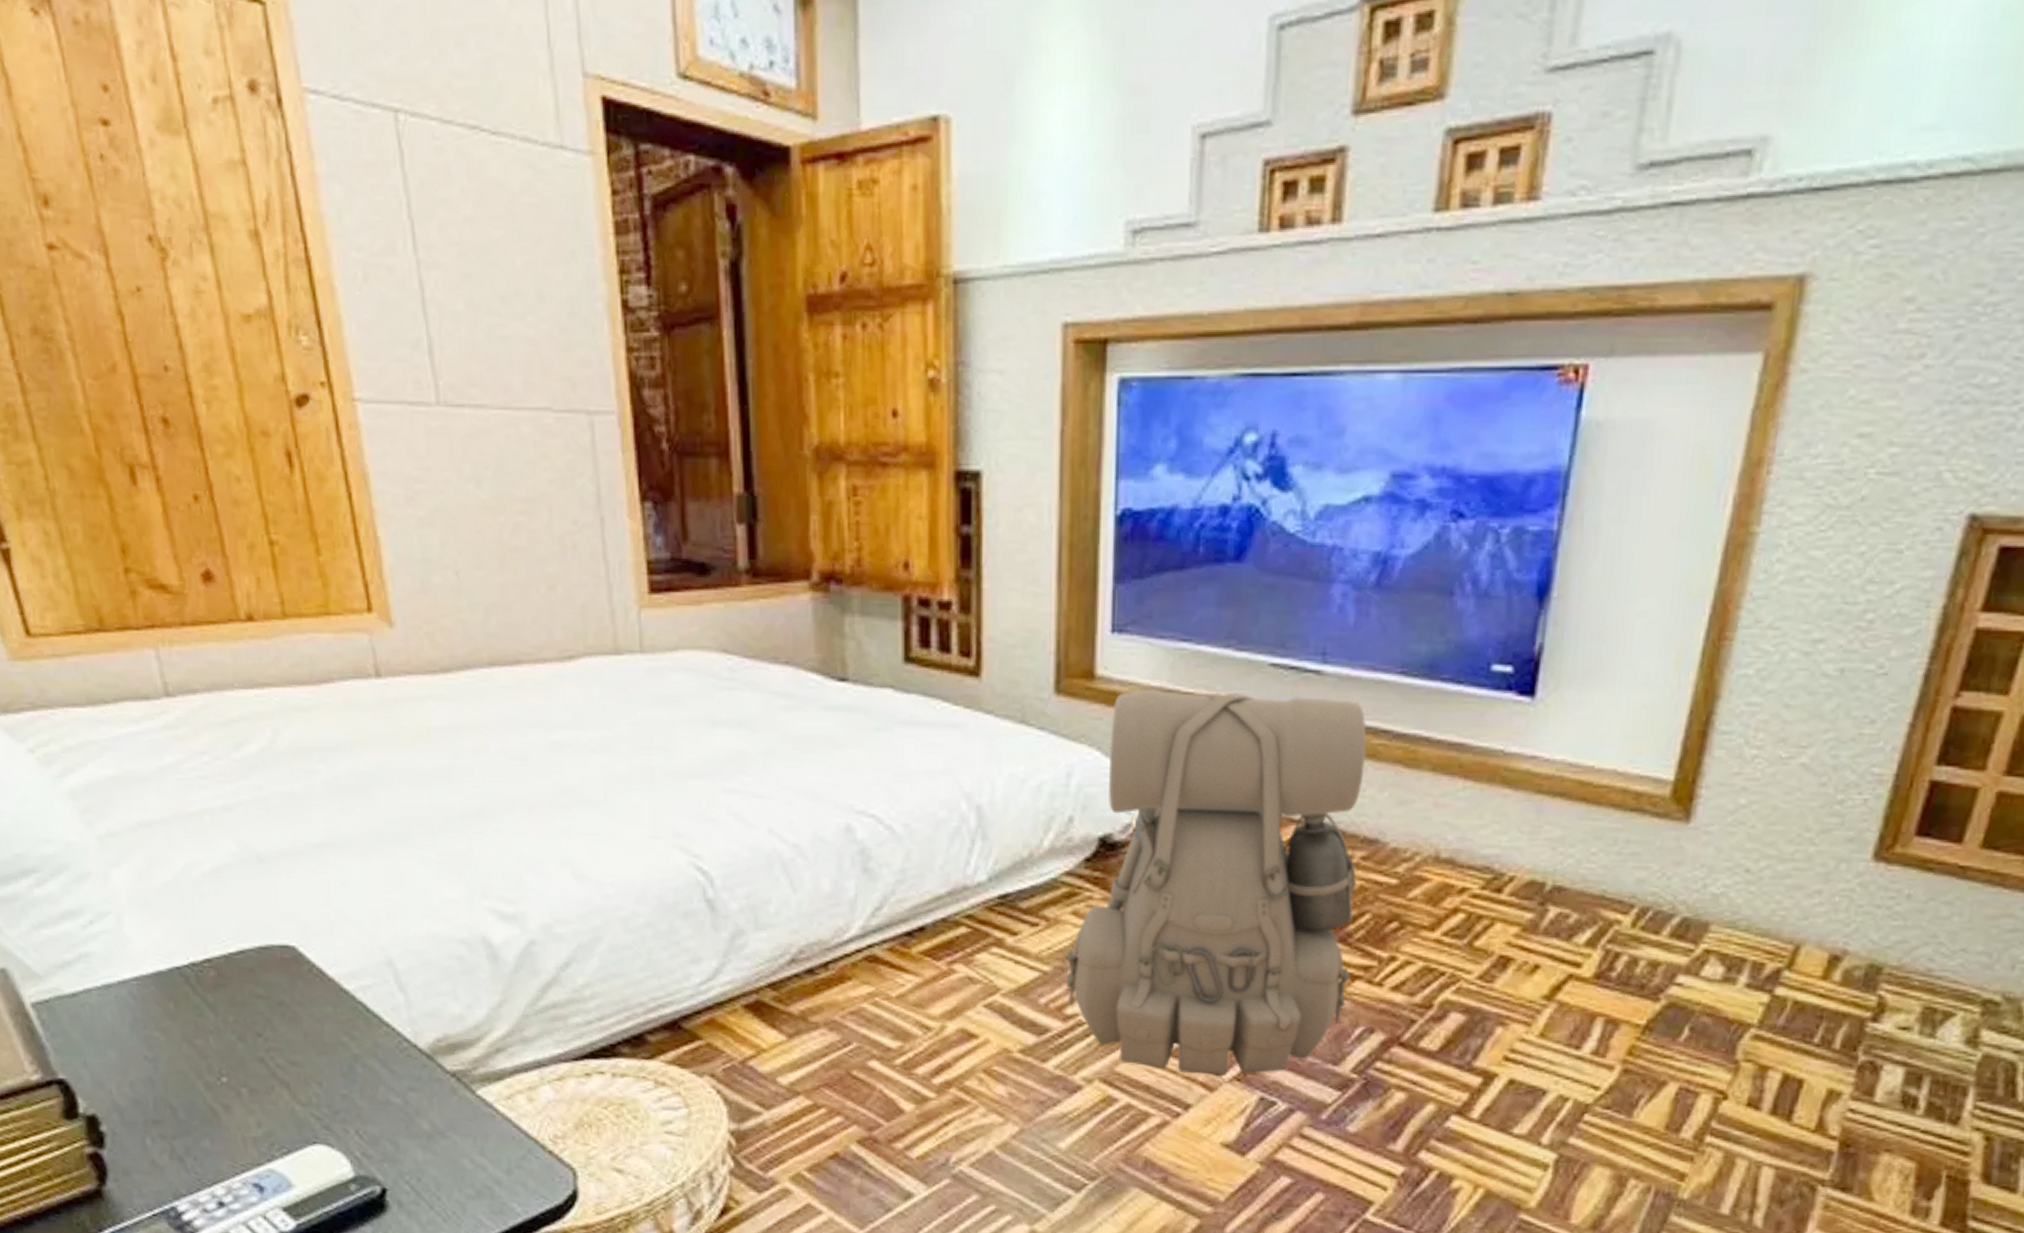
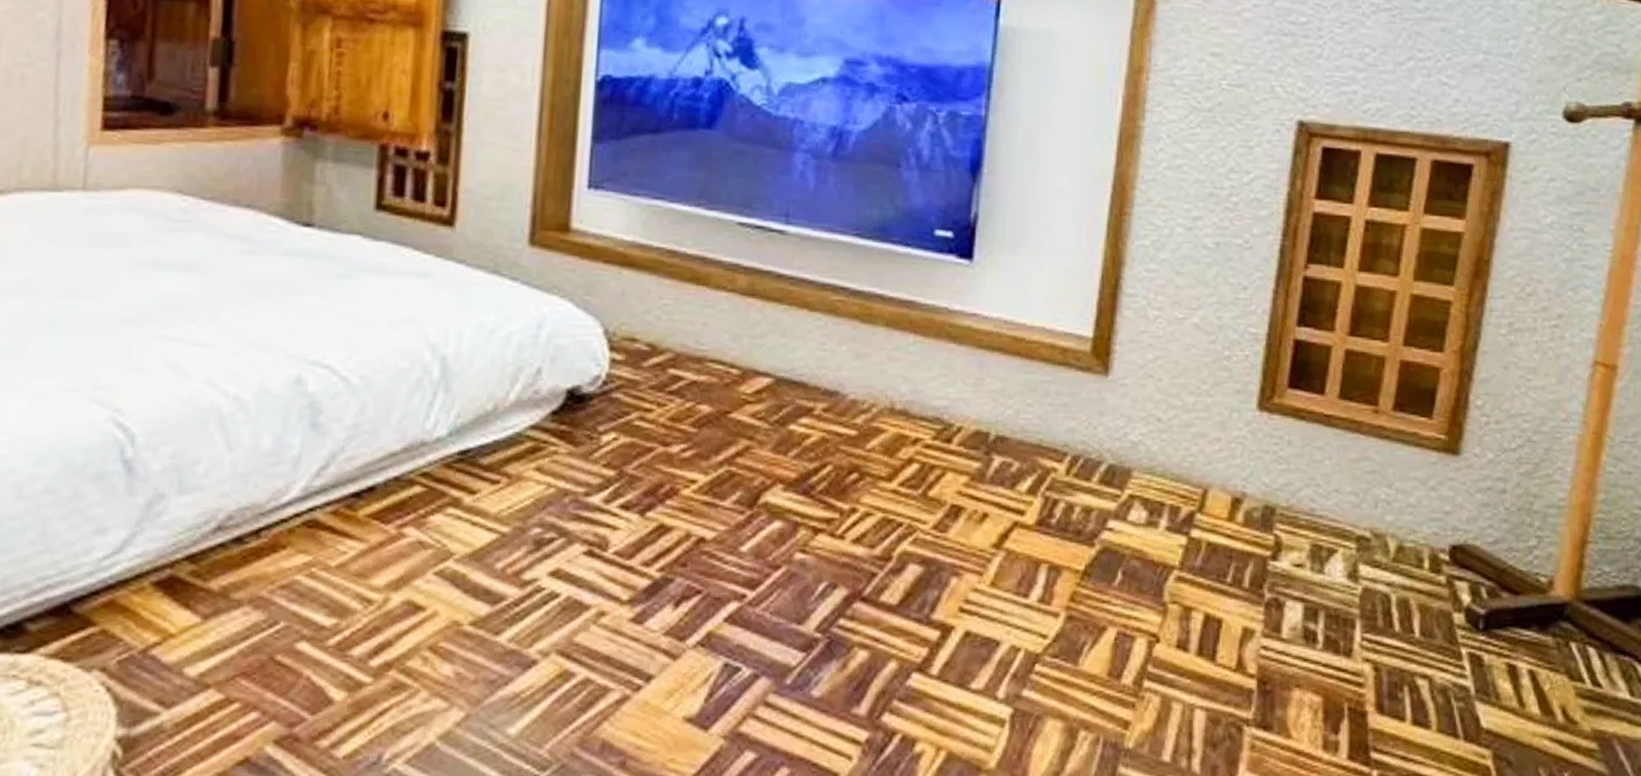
backpack: present [1065,689,1367,1076] -> none [525,243,827,641]

